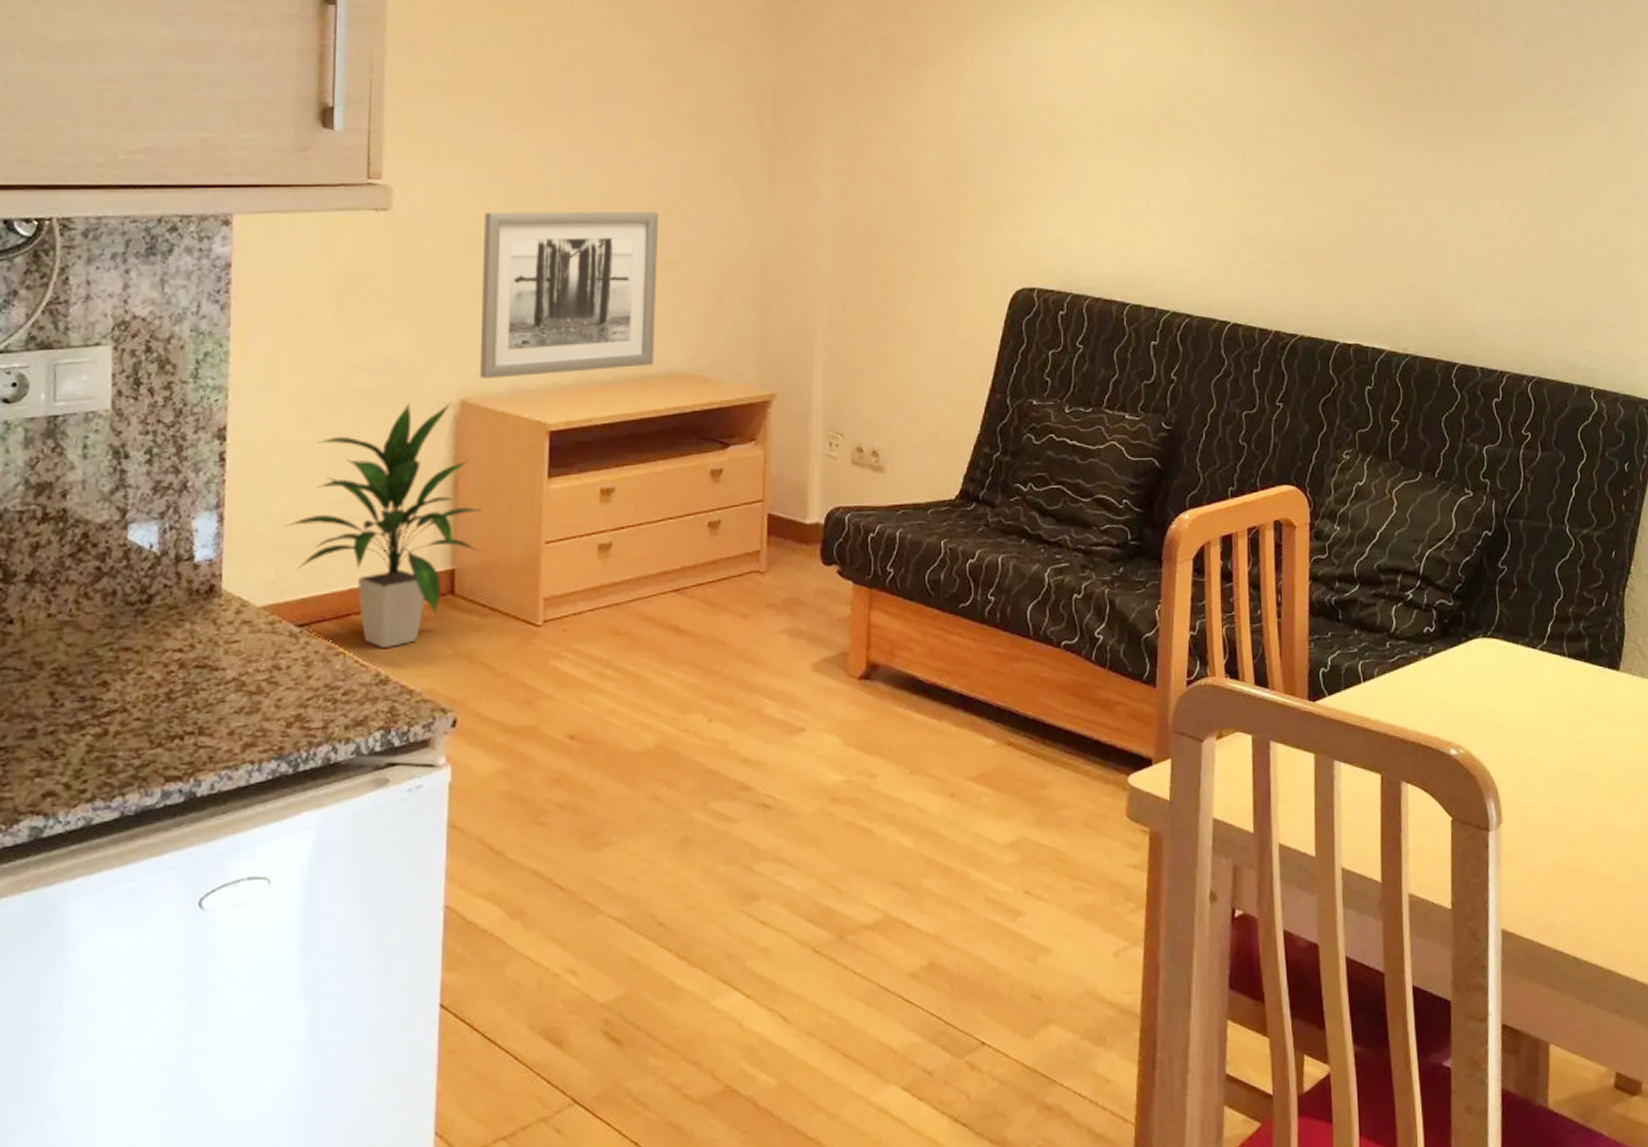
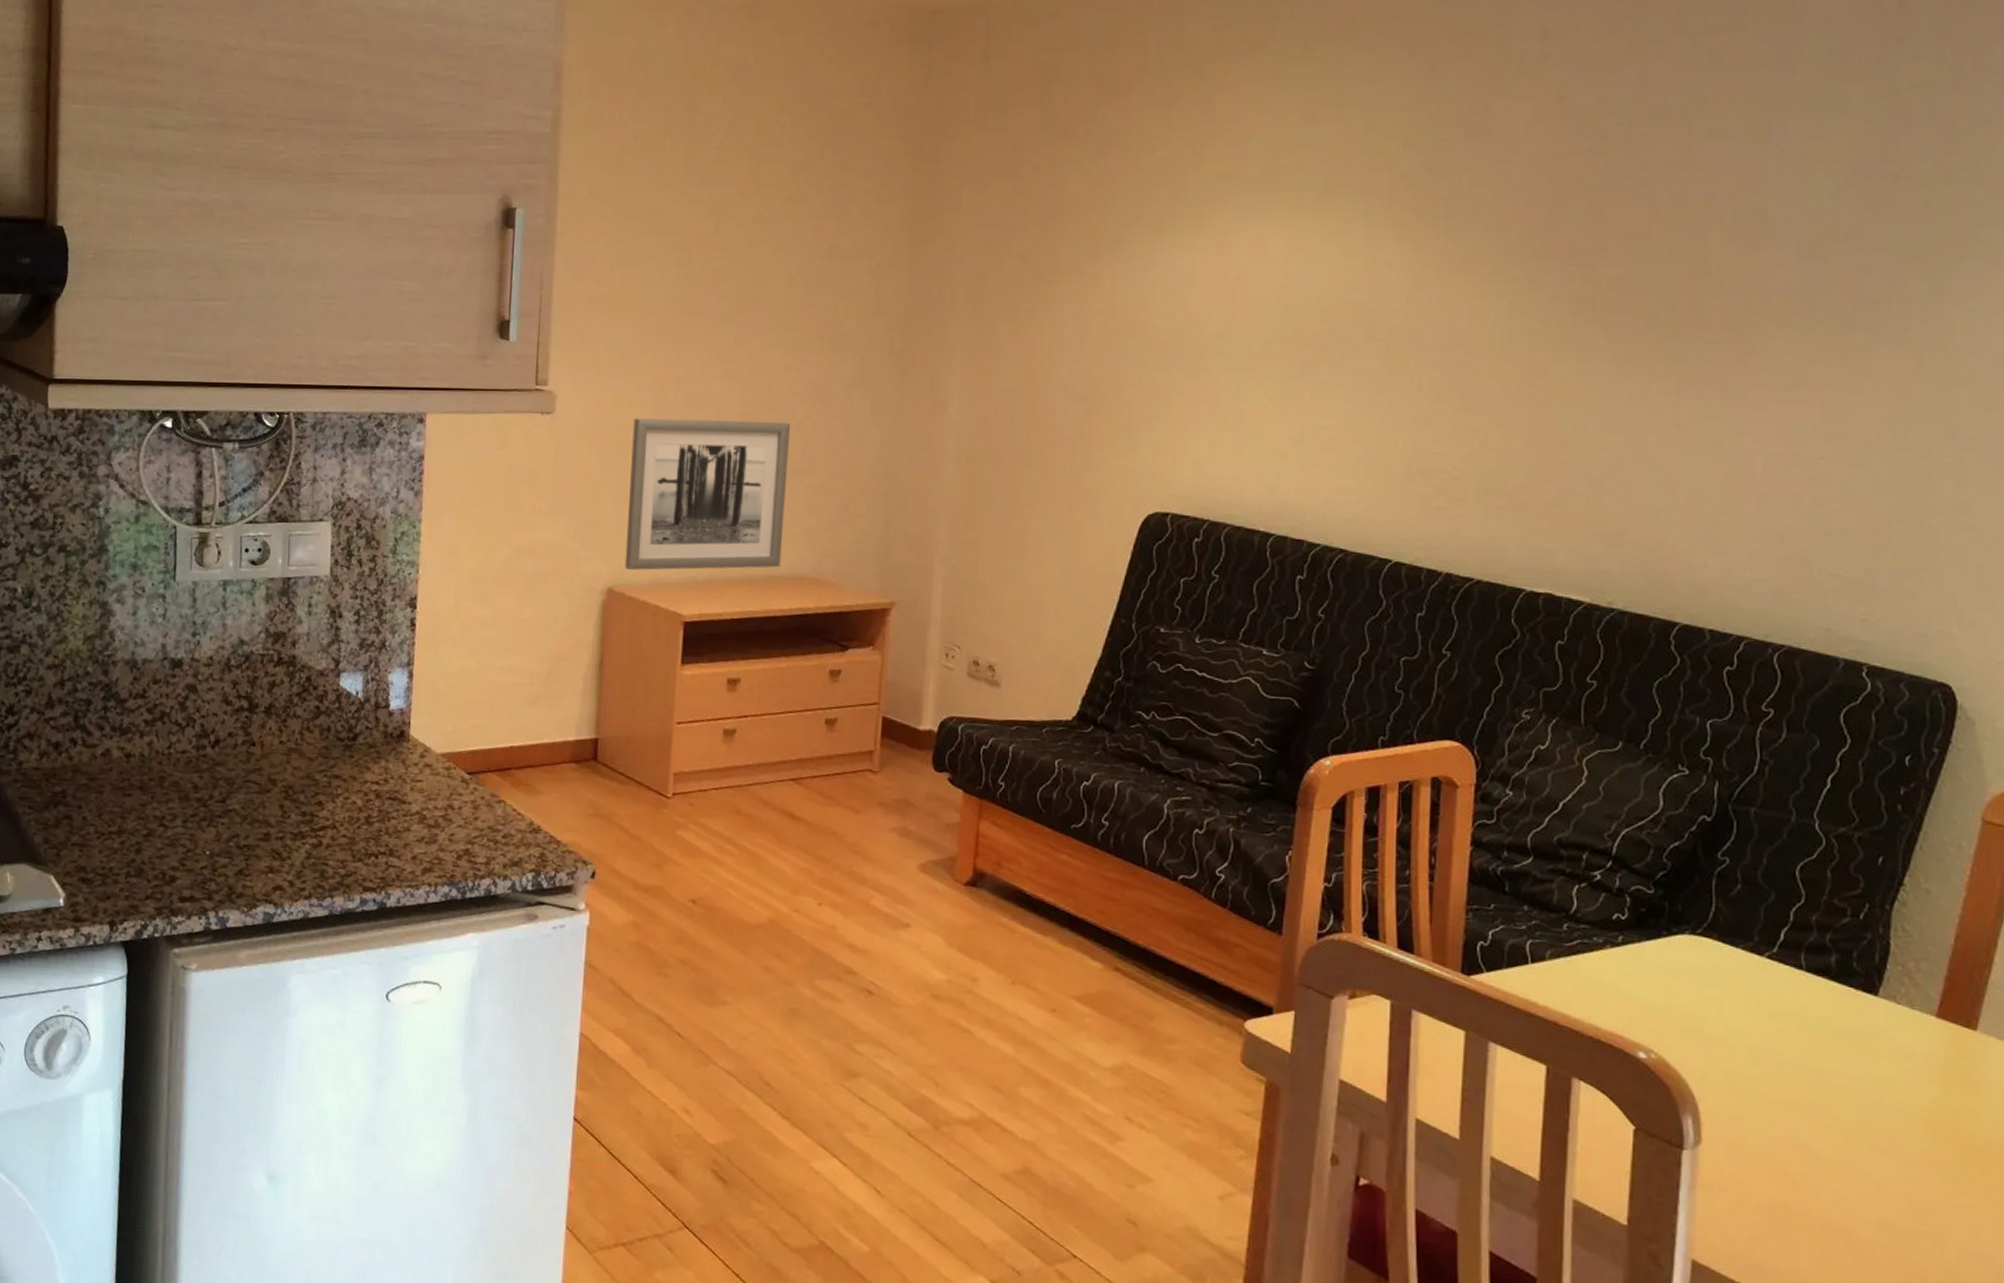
indoor plant: present [283,402,481,648] -> none [459,587,622,801]

